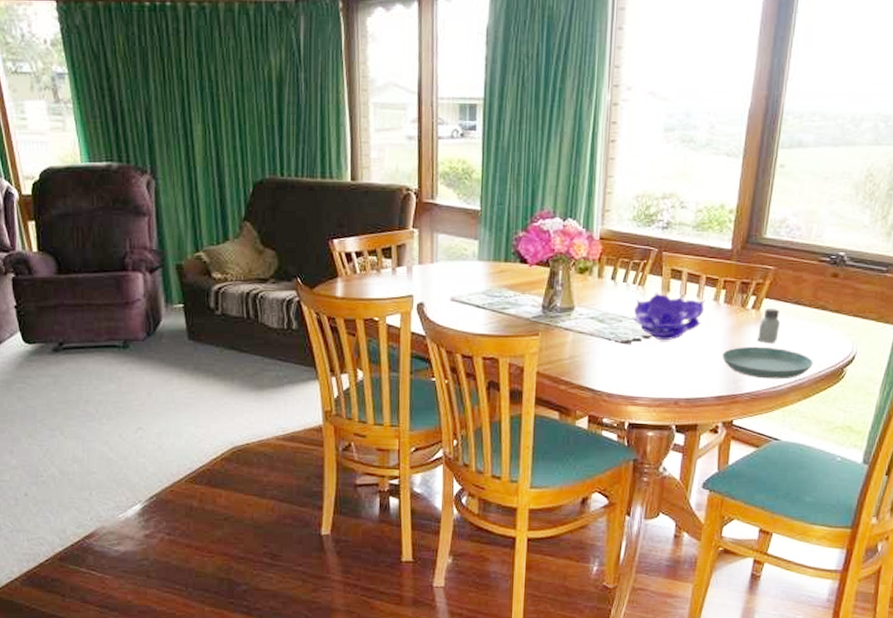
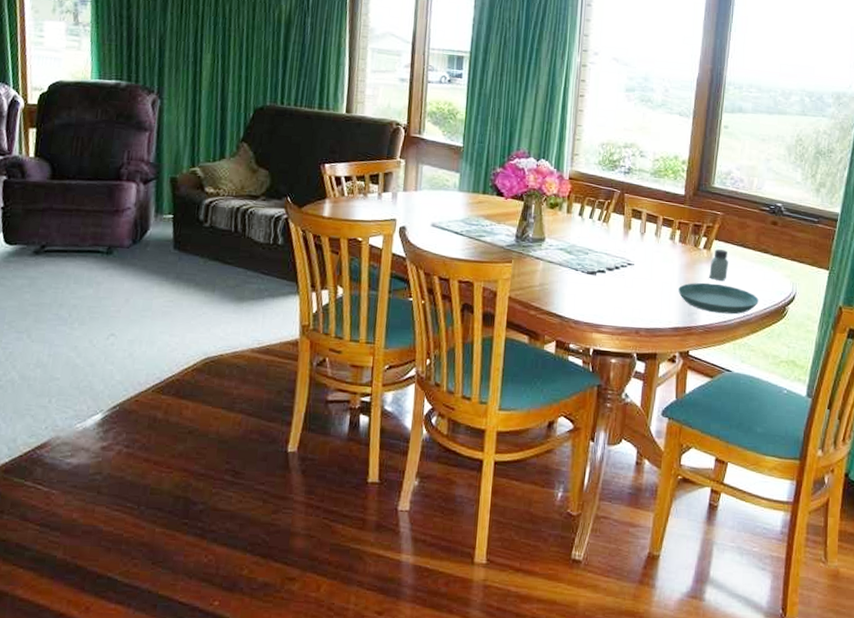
decorative bowl: present [633,291,705,340] -> none [598,228,663,273]

